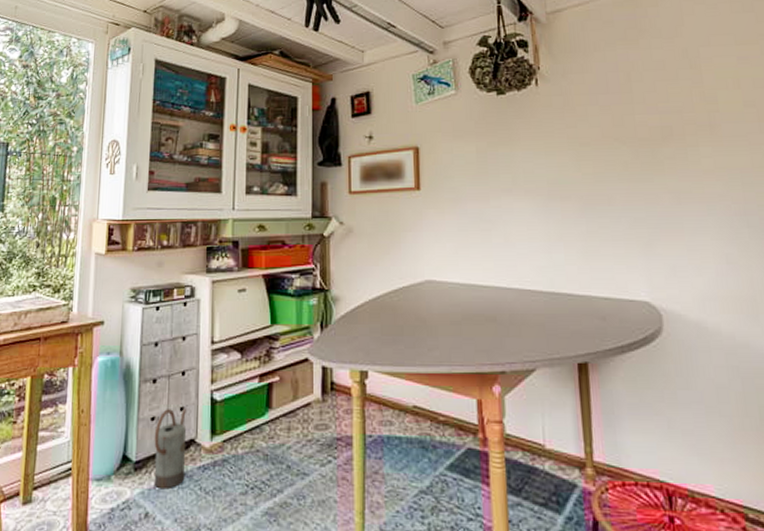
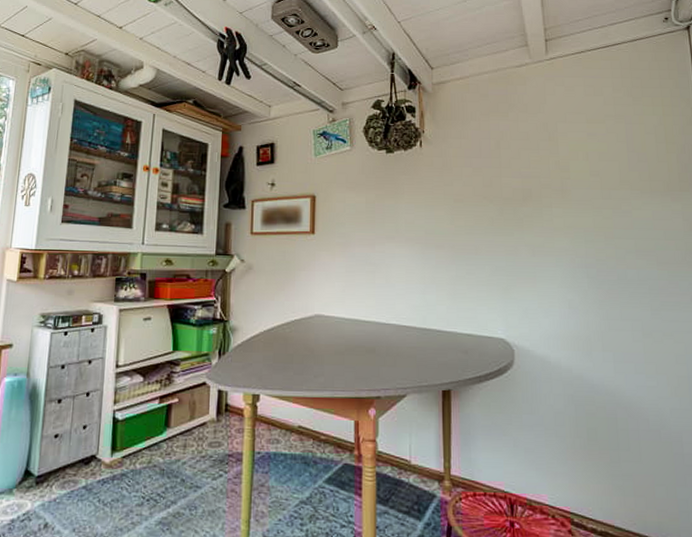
watering can: present [154,408,187,490] -> none [54,426,90,502]

